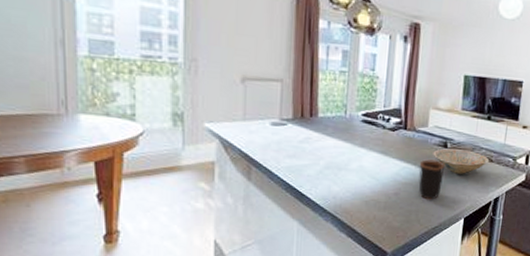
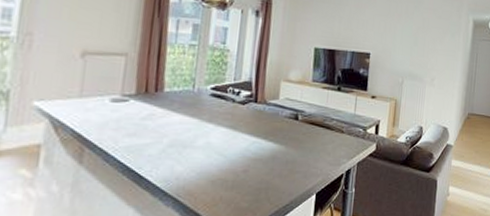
mug: present [418,159,444,200] -> none [268,133,296,176]
bowl: present [433,148,490,174] -> none [284,121,341,147]

